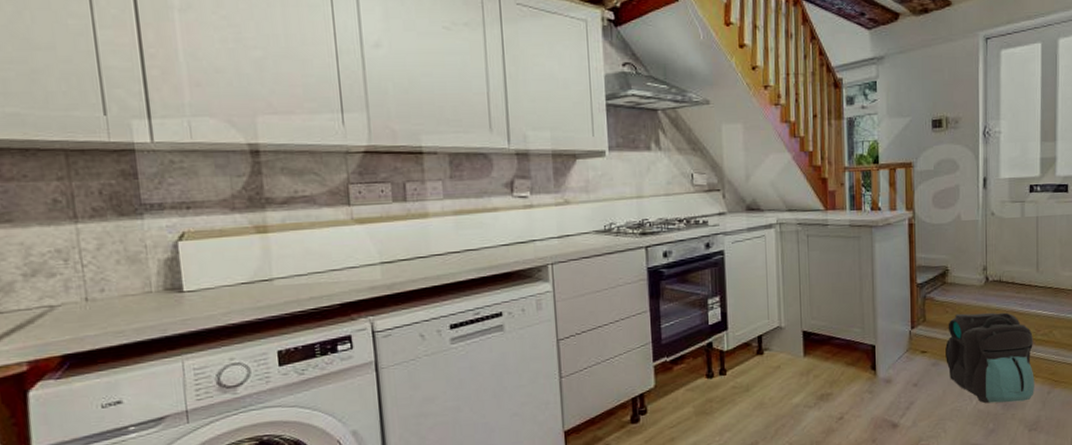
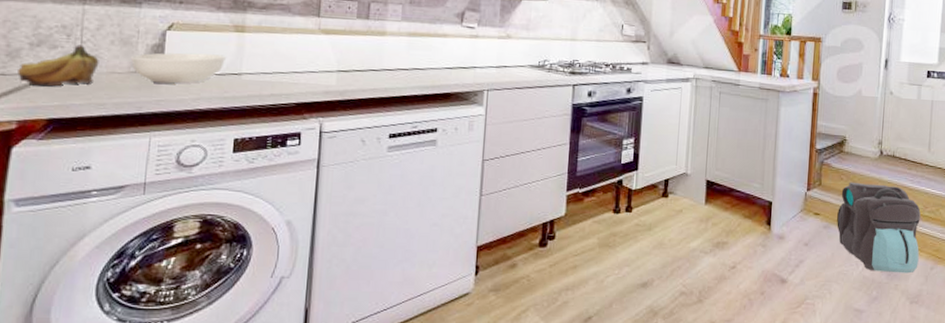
fruit: none [15,269,108,321] -> present [15,44,99,87]
bowl: none [142,261,253,301] -> present [130,52,227,84]

